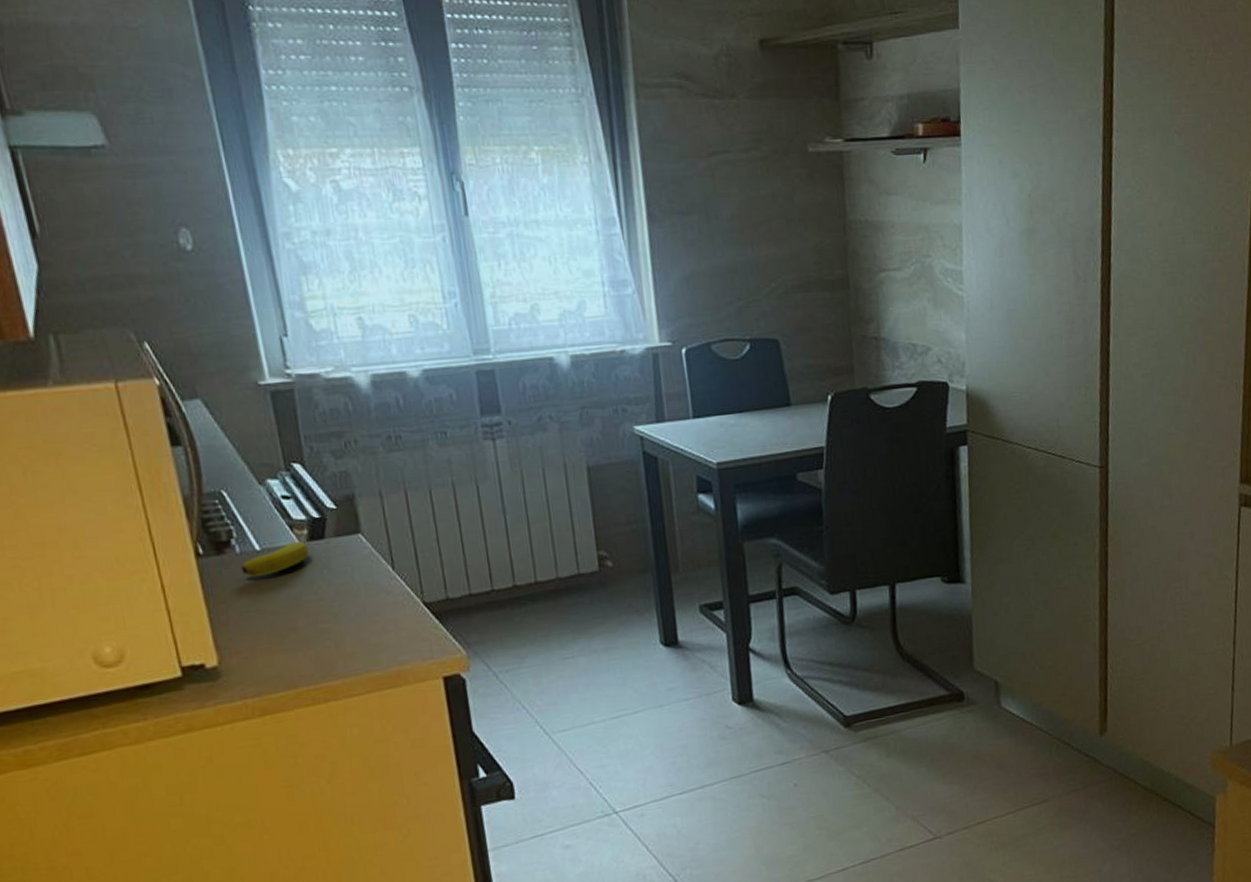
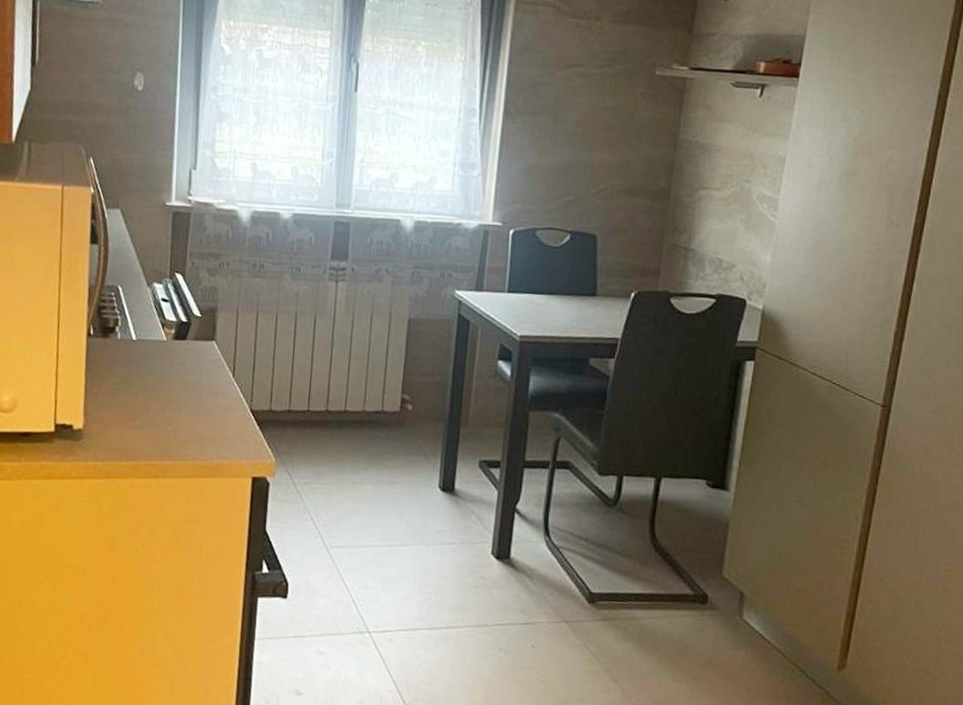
banana: present [241,541,309,577] -> none [118,337,172,362]

